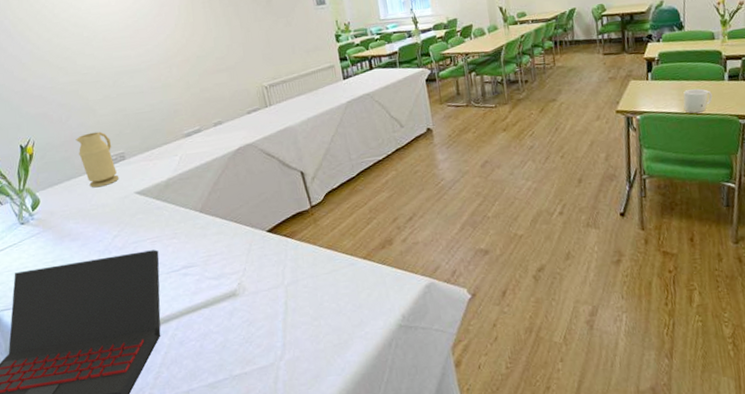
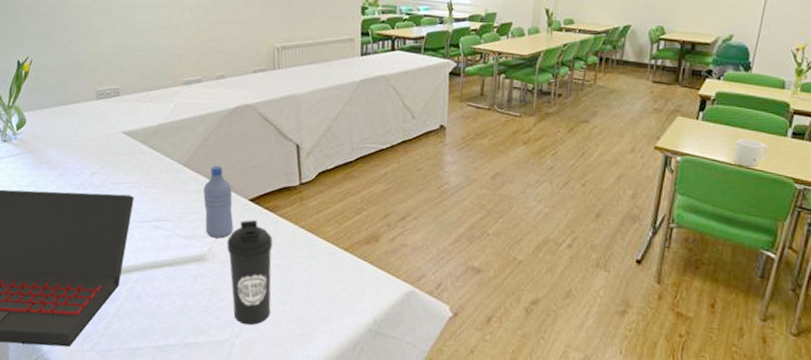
water jug: present [76,131,119,188] -> none [73,61,110,120]
water bottle: none [222,206,258,273] -> present [203,166,234,239]
water bottle: none [254,249,307,347] -> present [226,220,273,326]

